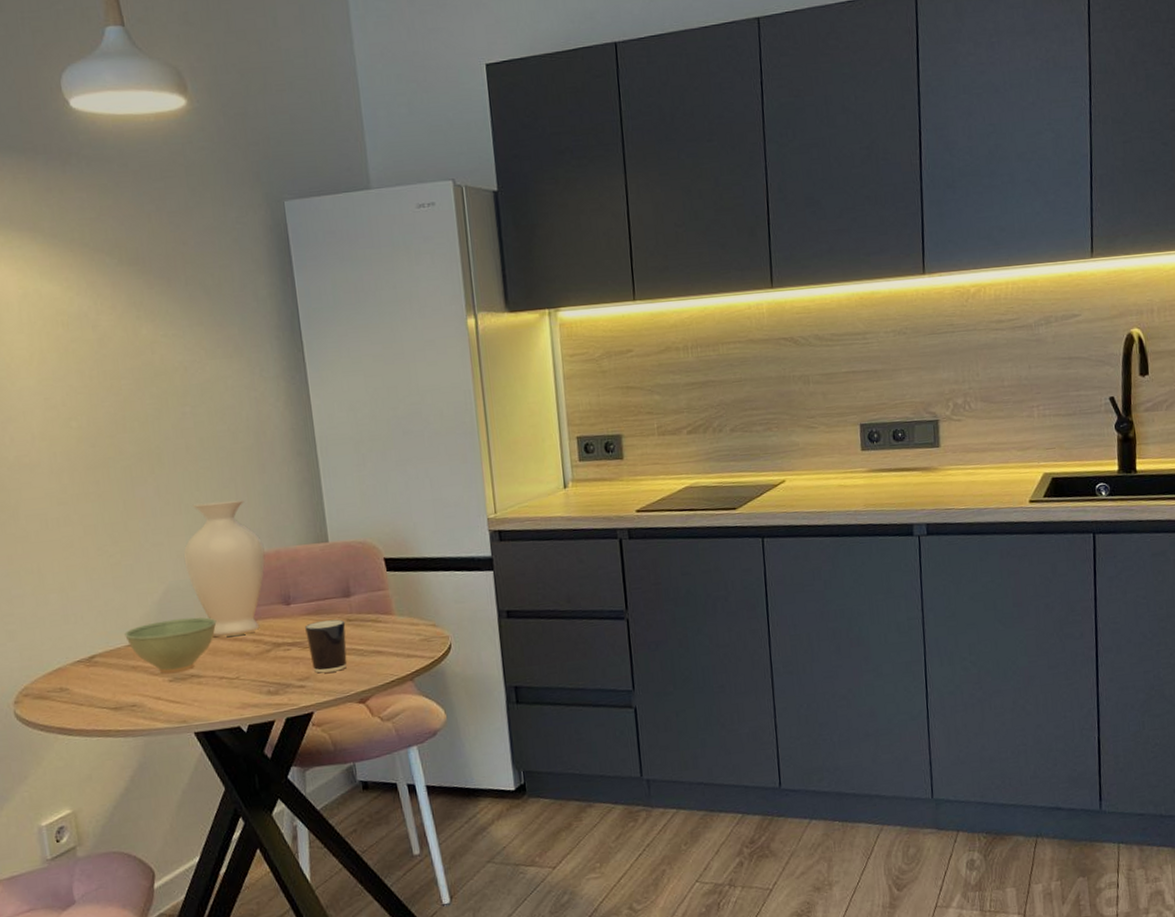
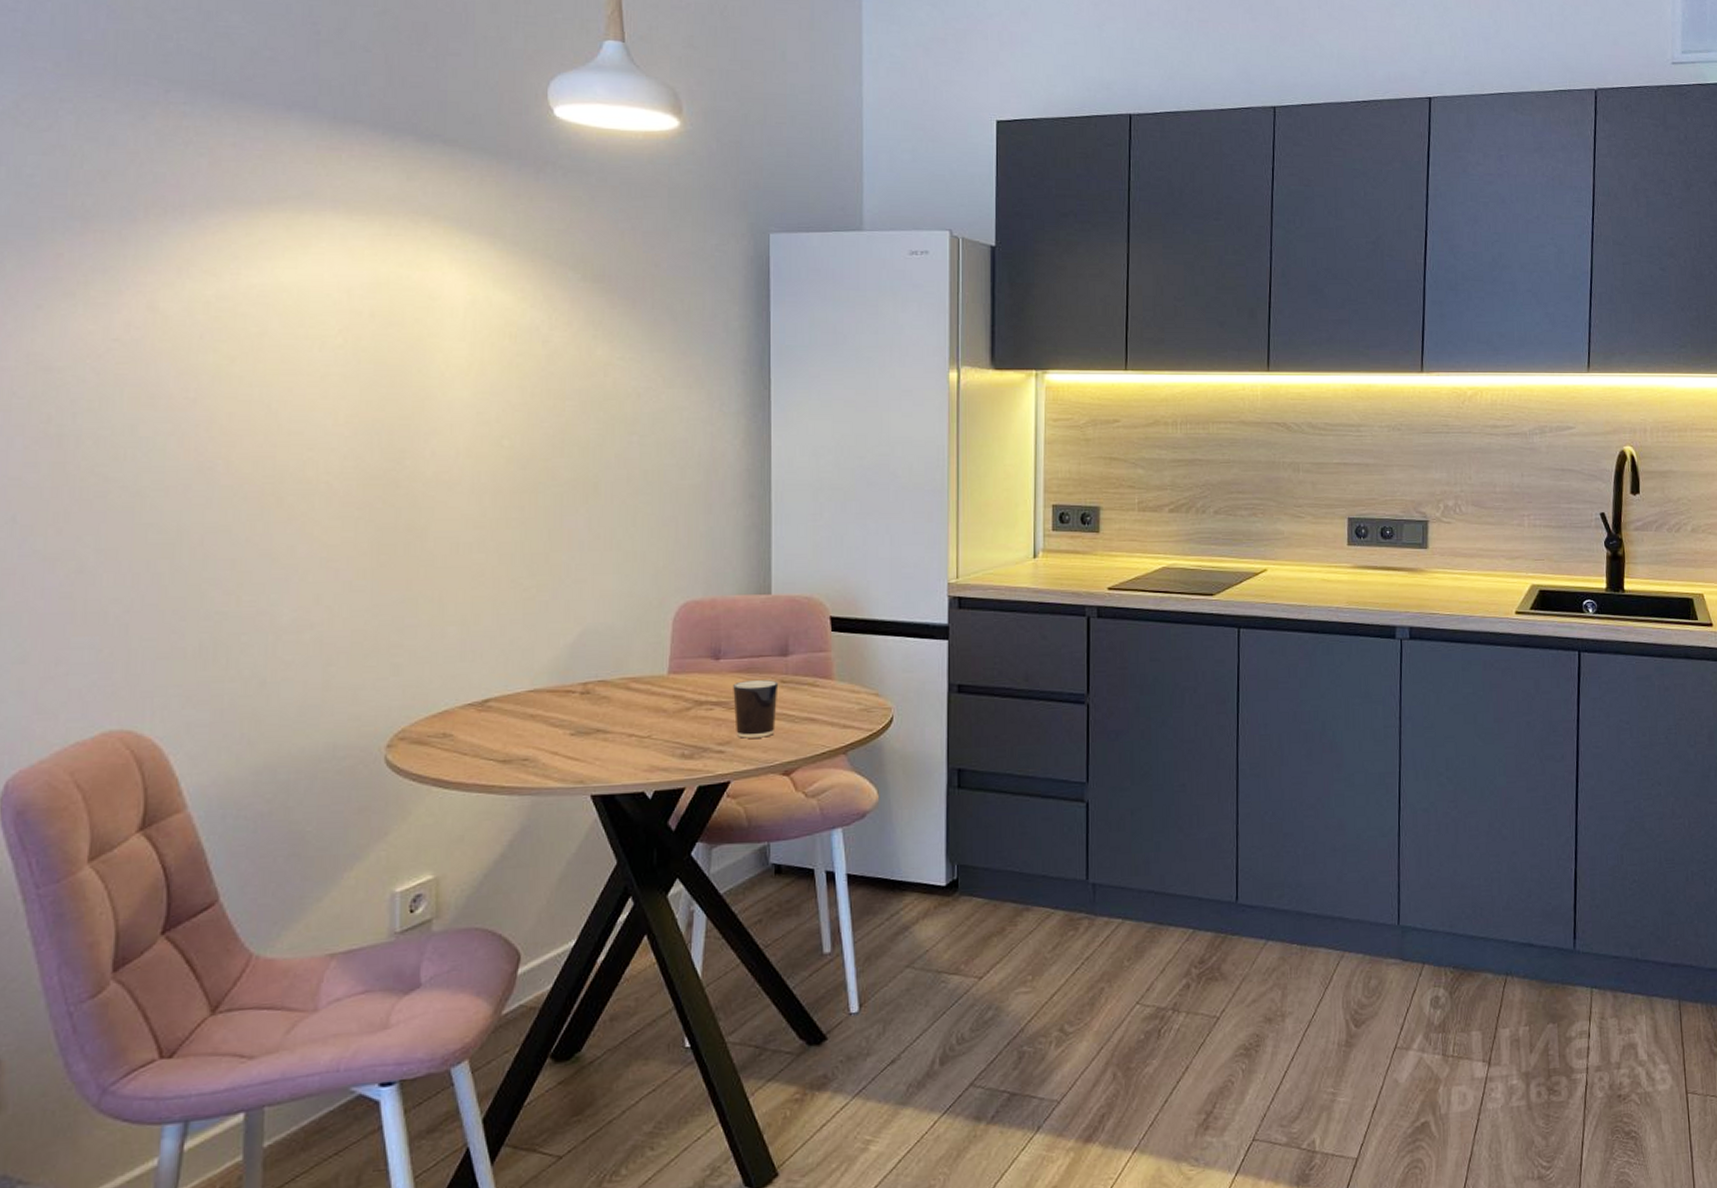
bowl: present [125,617,217,674] -> none [527,665,634,727]
vase: present [183,499,266,637] -> none [607,540,699,690]

